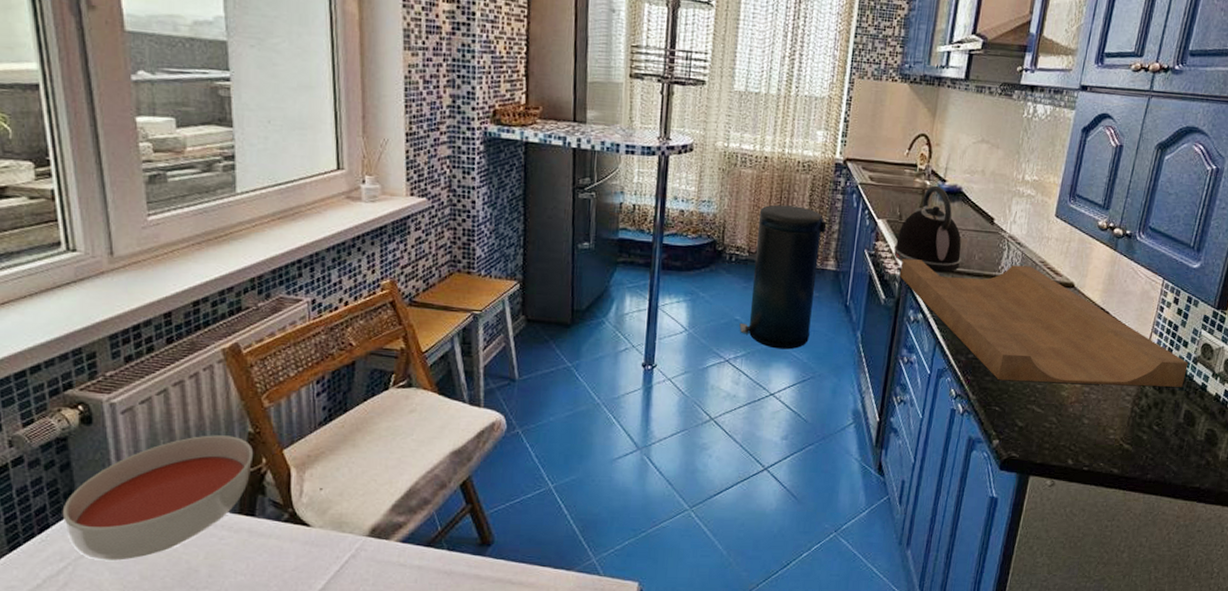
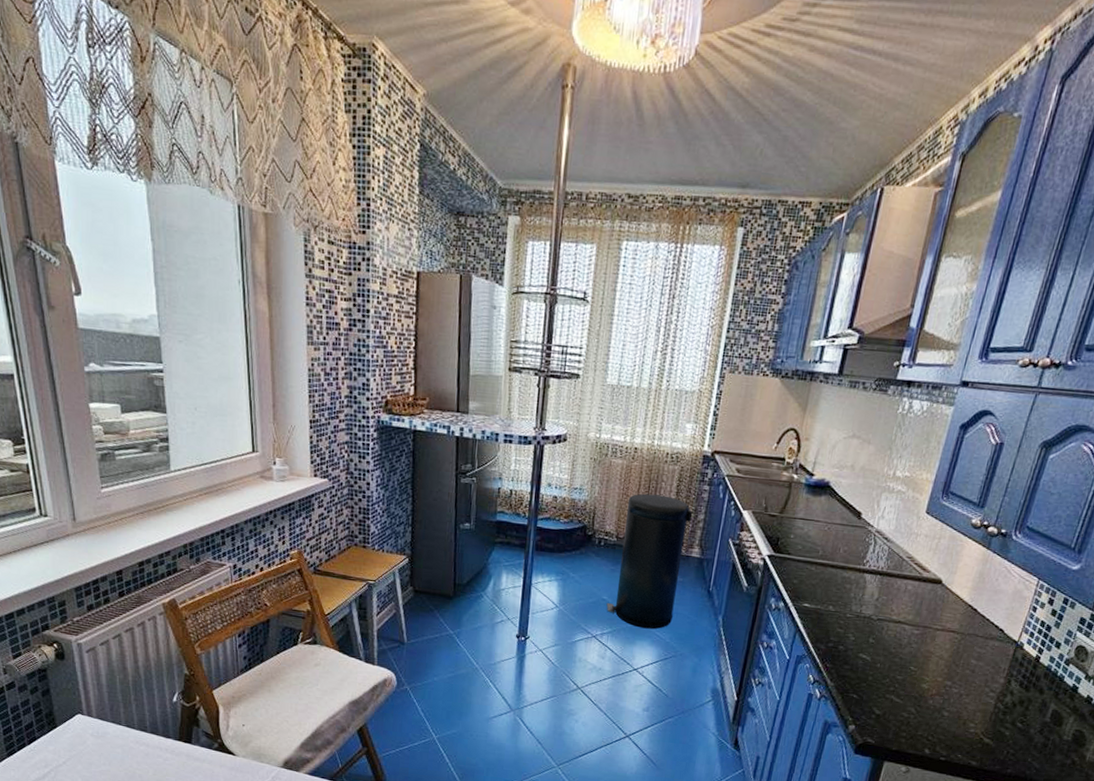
bowl: present [62,435,254,561] -> none [45,674,190,771]
kettle: present [894,185,962,272] -> none [758,479,827,564]
cutting board: present [899,258,1188,387] -> none [762,549,1060,687]

